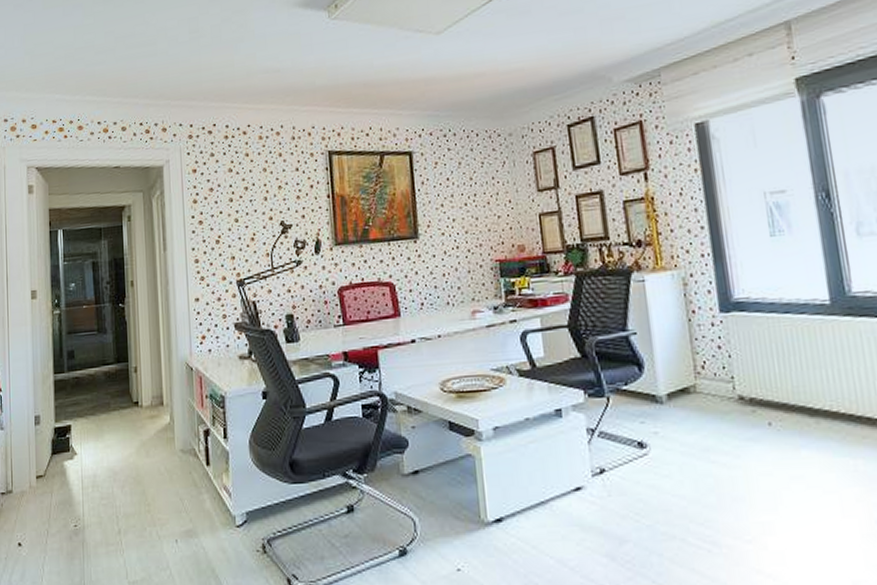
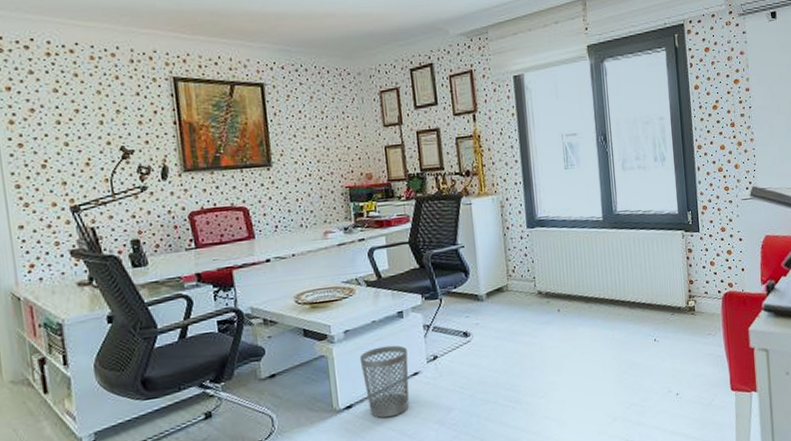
wastebasket: none [510,450,571,540] -> present [359,345,410,418]

